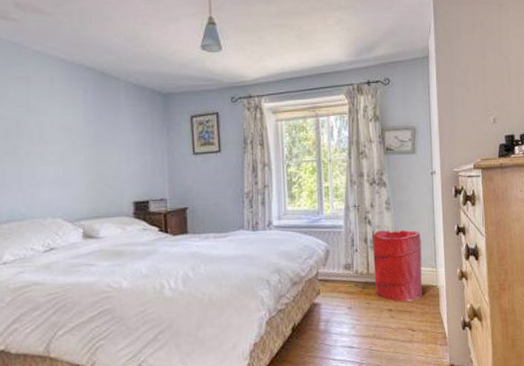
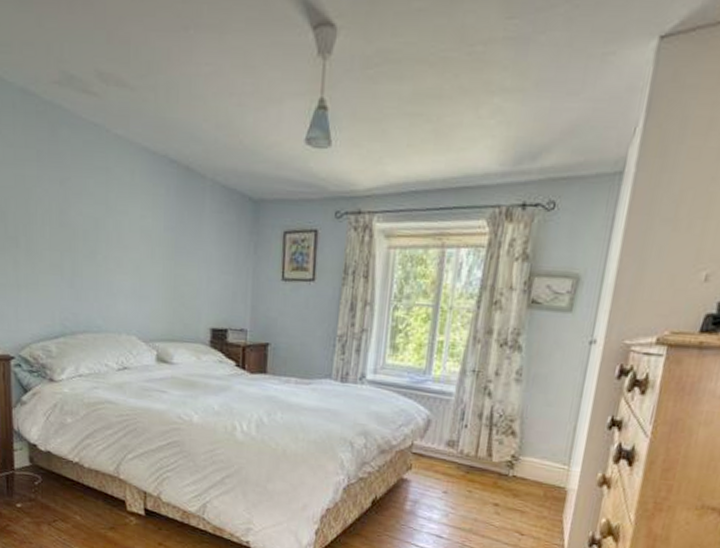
laundry hamper: present [372,229,422,302] -> none [482,406,557,500]

